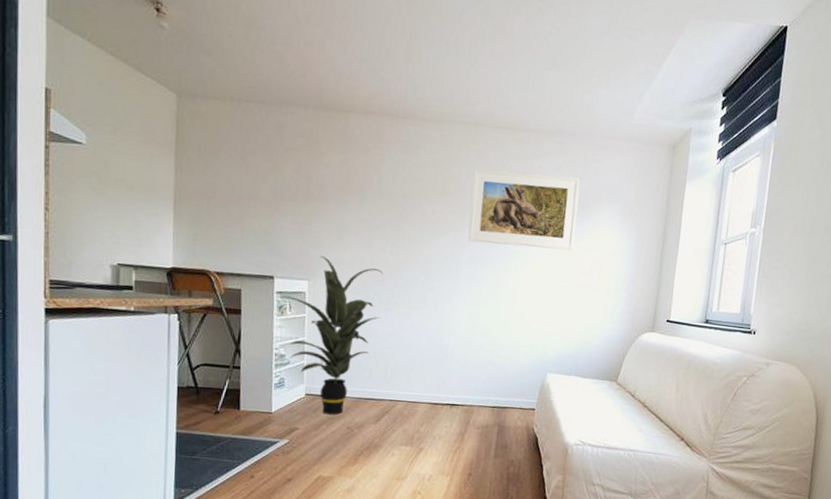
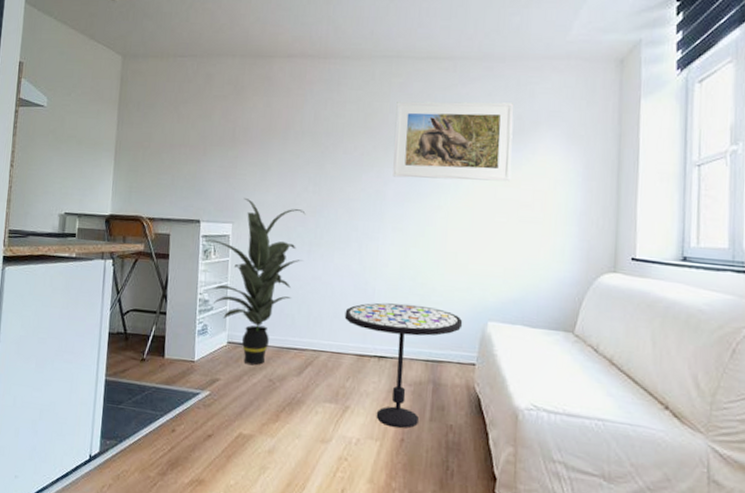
side table: none [420,357,526,465] -> present [344,302,463,429]

